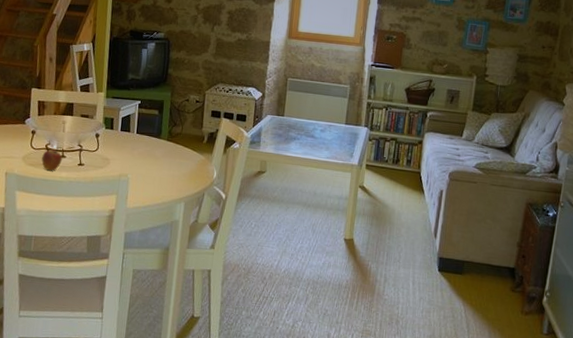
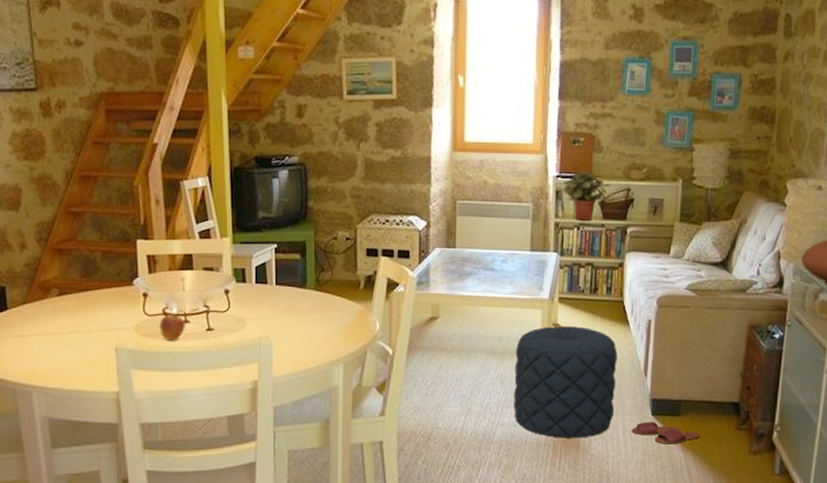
pouf: none [321,188,413,285] -> present [514,326,617,438]
potted plant: none [375,62,416,104] -> present [562,170,611,221]
slippers: none [420,276,480,298] -> present [631,422,701,444]

